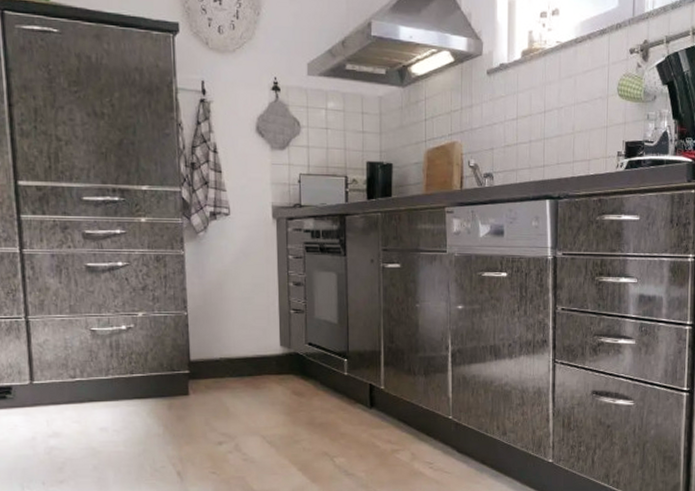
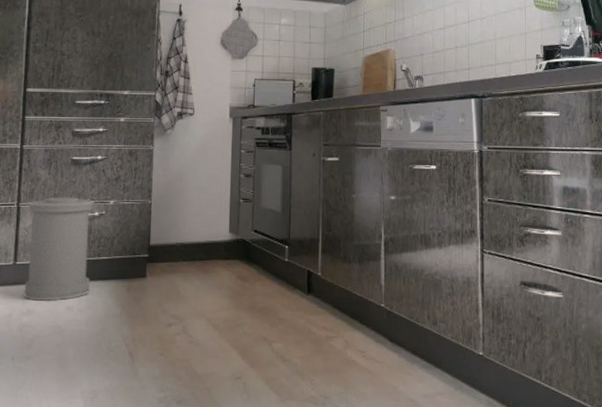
trash can: none [38,309,126,422] -> present [24,197,94,301]

